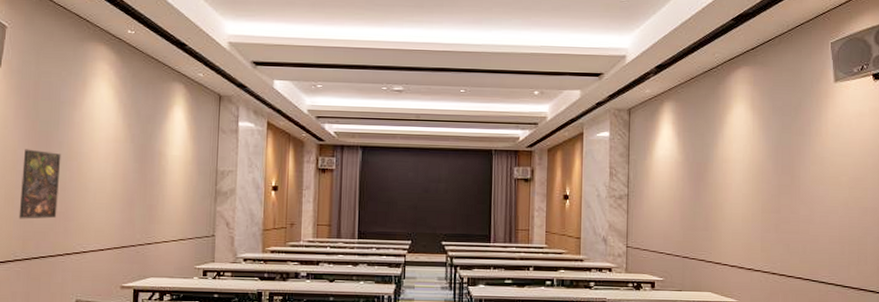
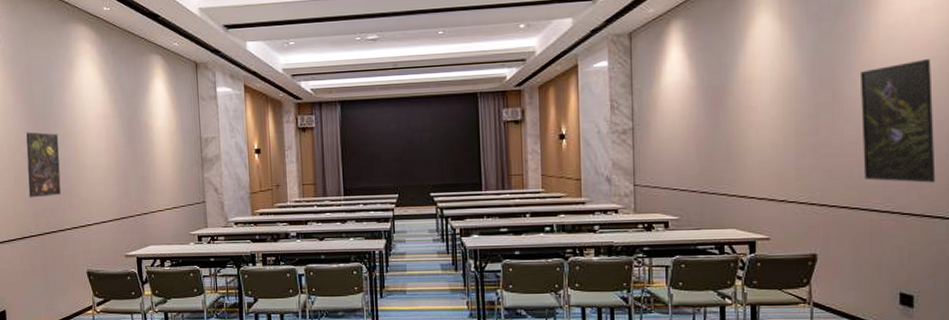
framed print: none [813,155,870,261] -> present [859,59,936,183]

